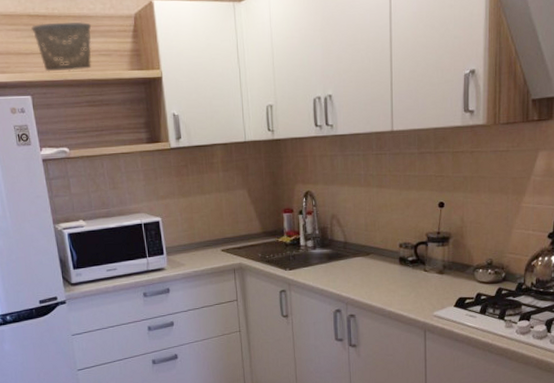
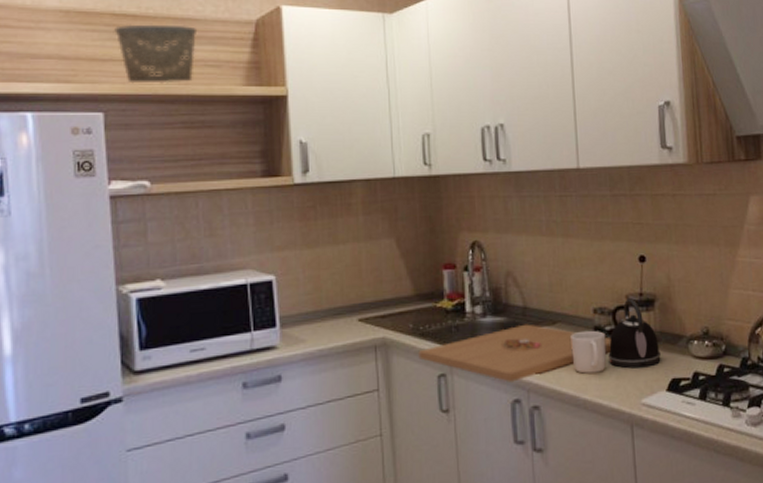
platter: none [265,254,412,297] -> present [418,324,611,383]
mug: none [380,260,408,292] -> present [571,330,607,374]
kettle: none [409,236,451,289] -> present [608,298,661,369]

